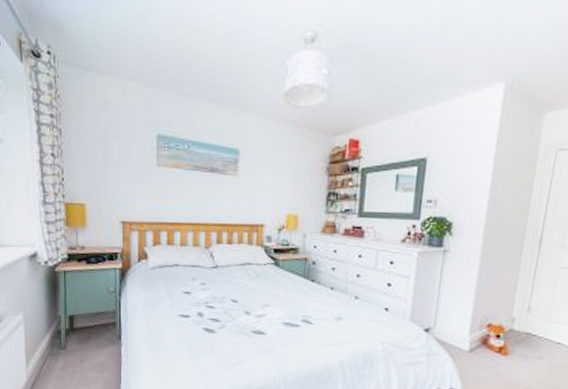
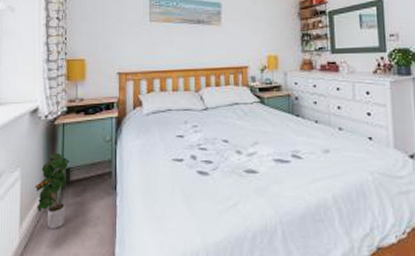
potted plant: none [38,300,72,371] -> present [34,154,69,229]

